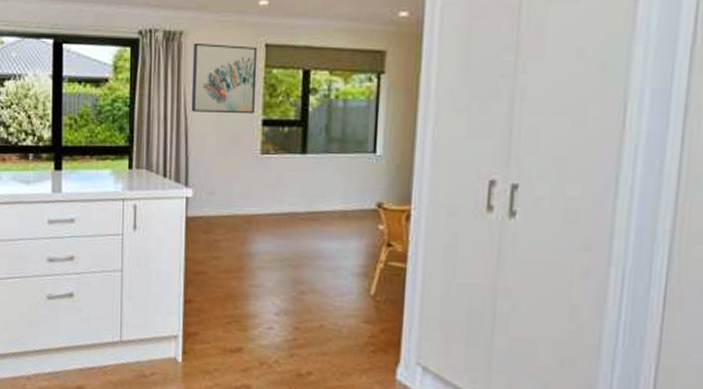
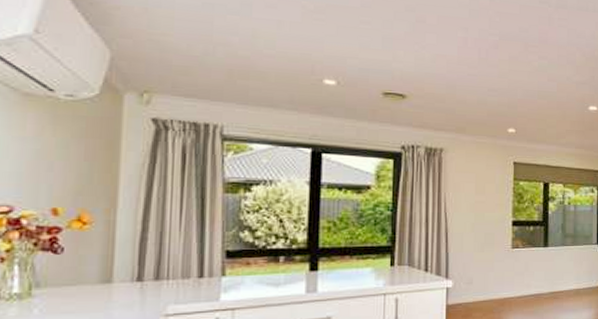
wall art: present [191,42,258,114] -> none [451,158,508,217]

